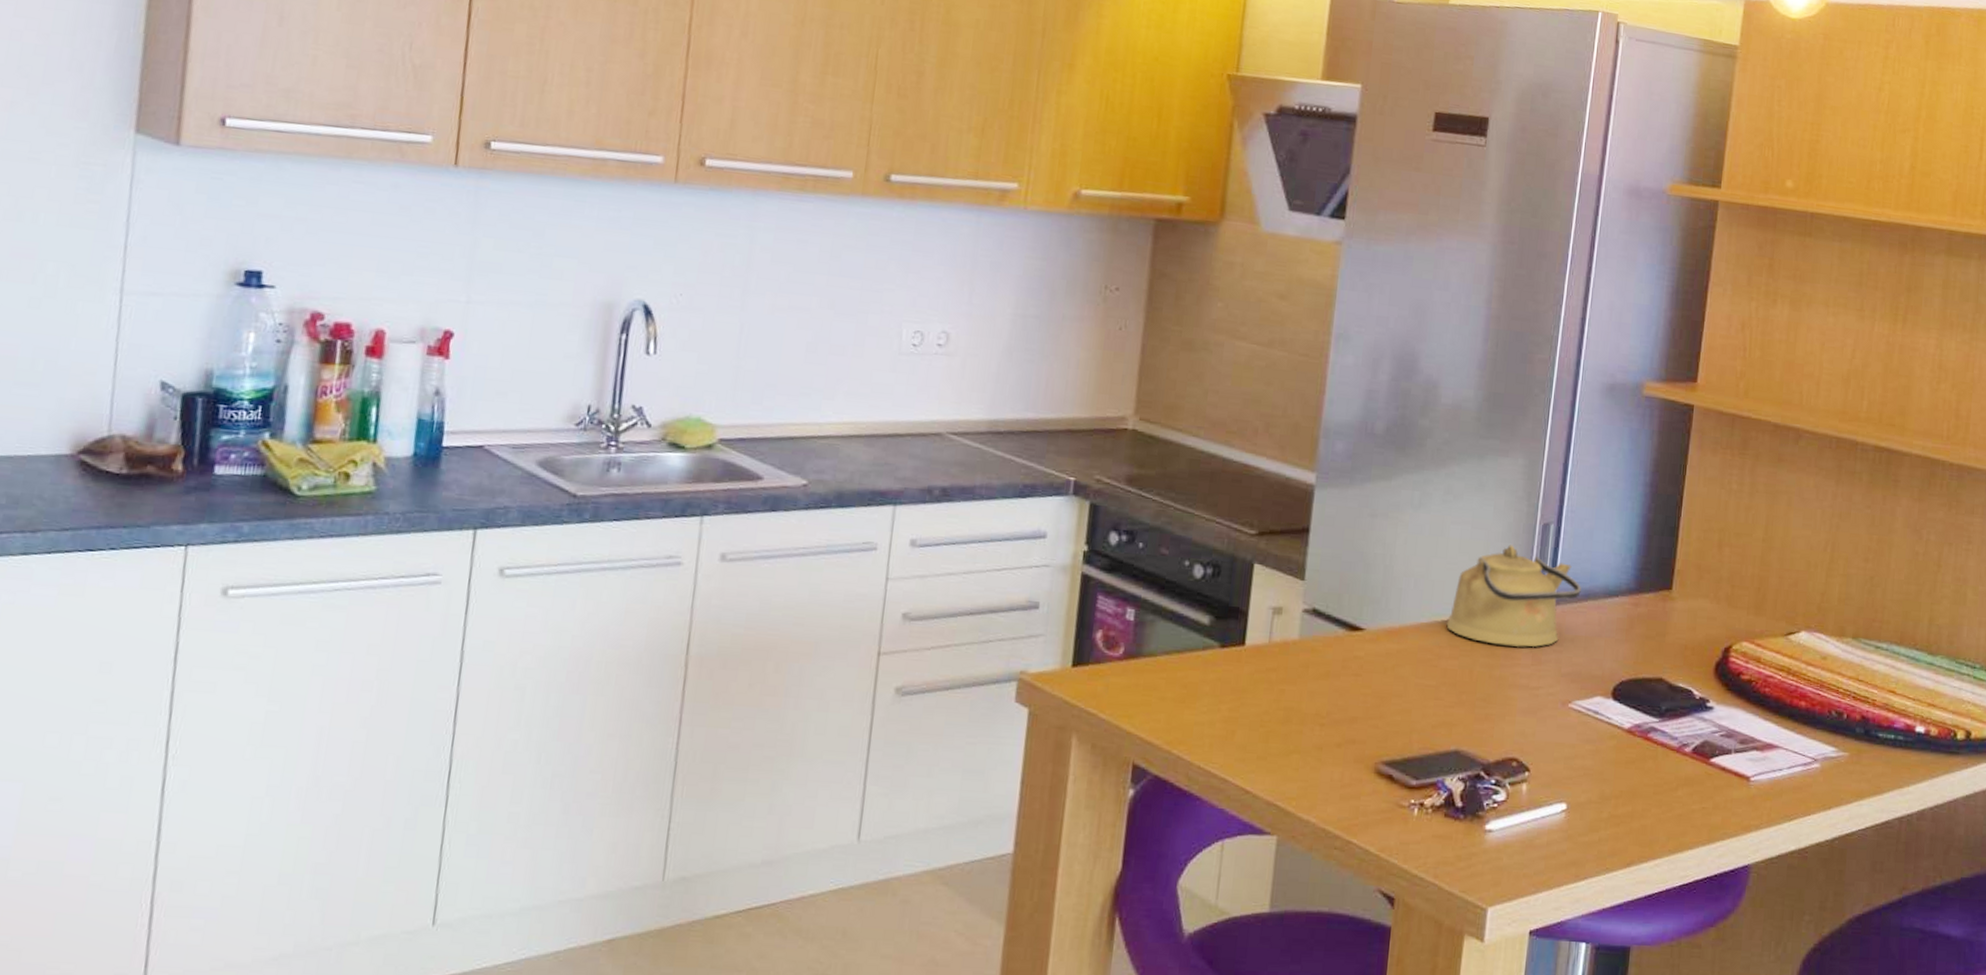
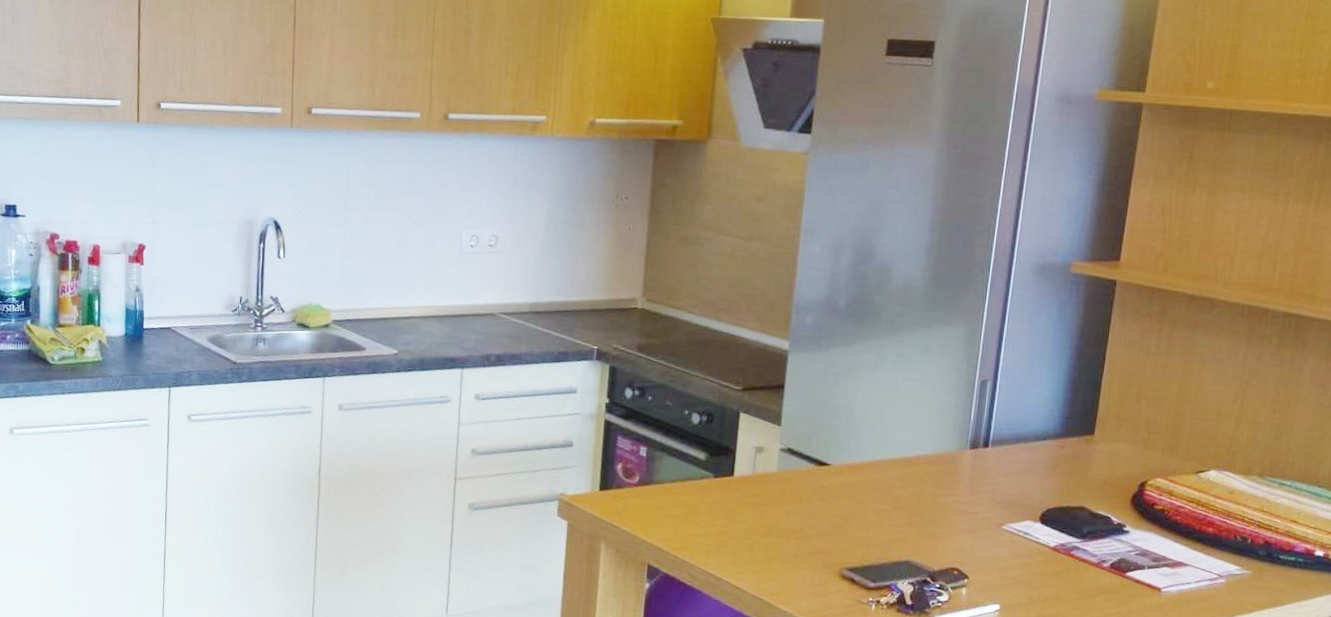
kettle: present [1446,545,1581,648] -> none [898,398,1014,481]

